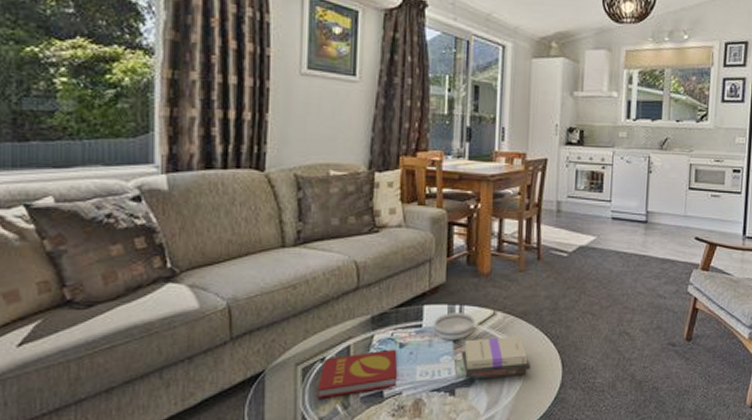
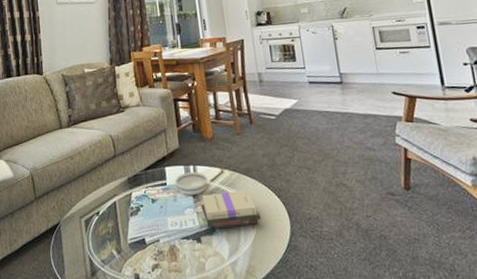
book: present [317,349,398,399] -> none [97,203,155,245]

